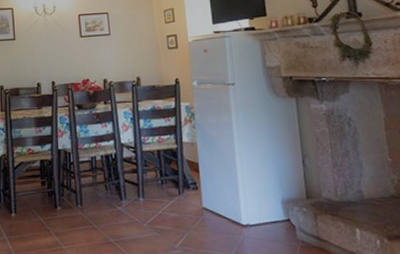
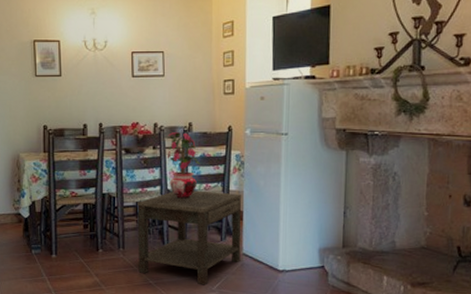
side table: none [92,143,201,243] -> present [137,190,242,285]
potted flower: none [118,85,152,152] -> present [166,130,201,199]

